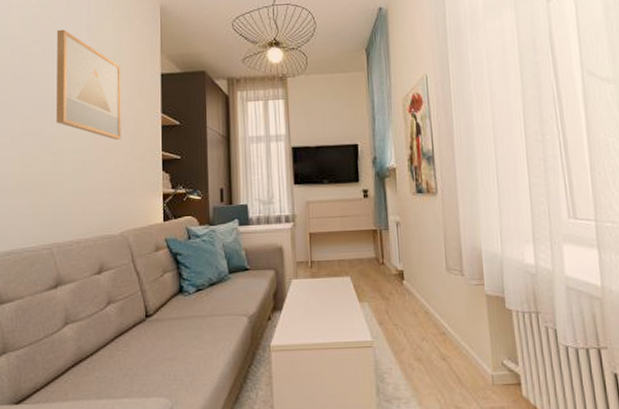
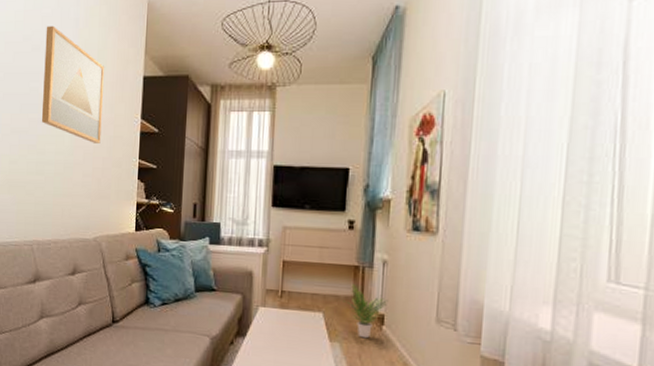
potted plant: none [367,246,405,295] -> present [344,283,389,339]

